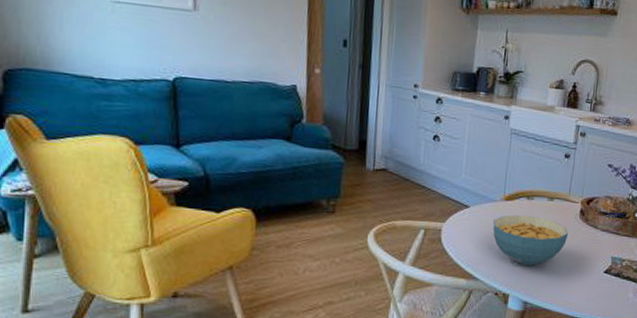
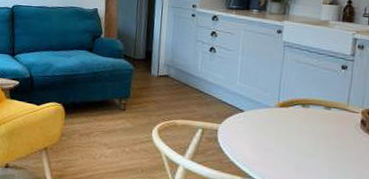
cereal bowl: present [493,215,569,266] -> none [267,121,349,171]

